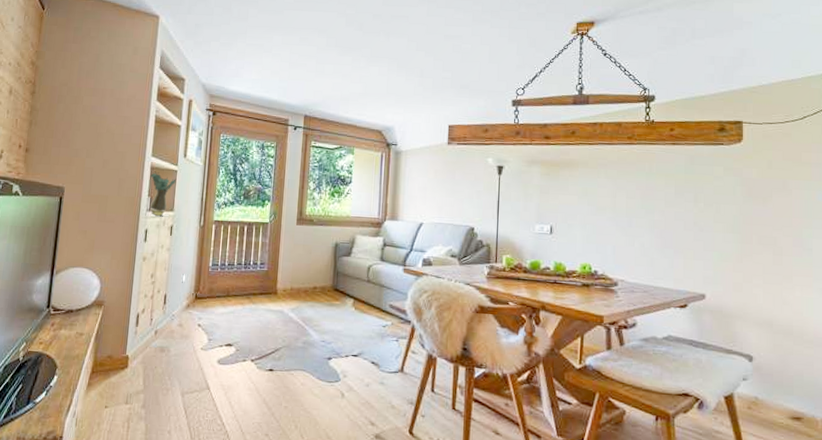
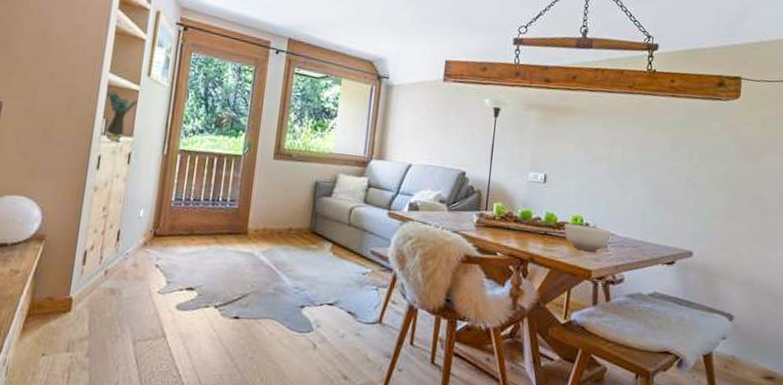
bowl: none [573,272,621,298] -> present [564,223,611,252]

